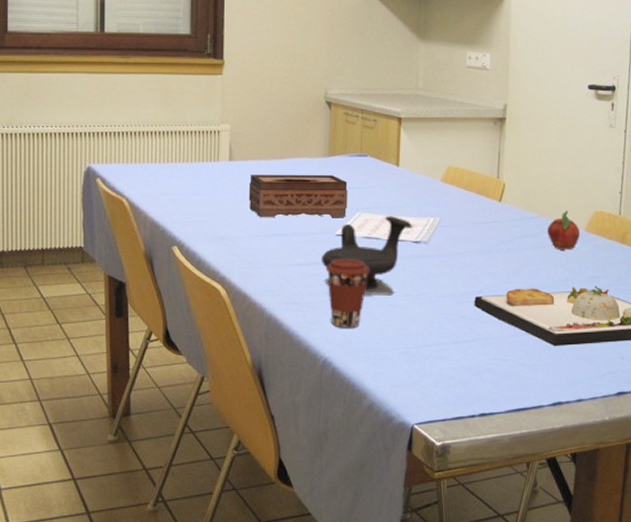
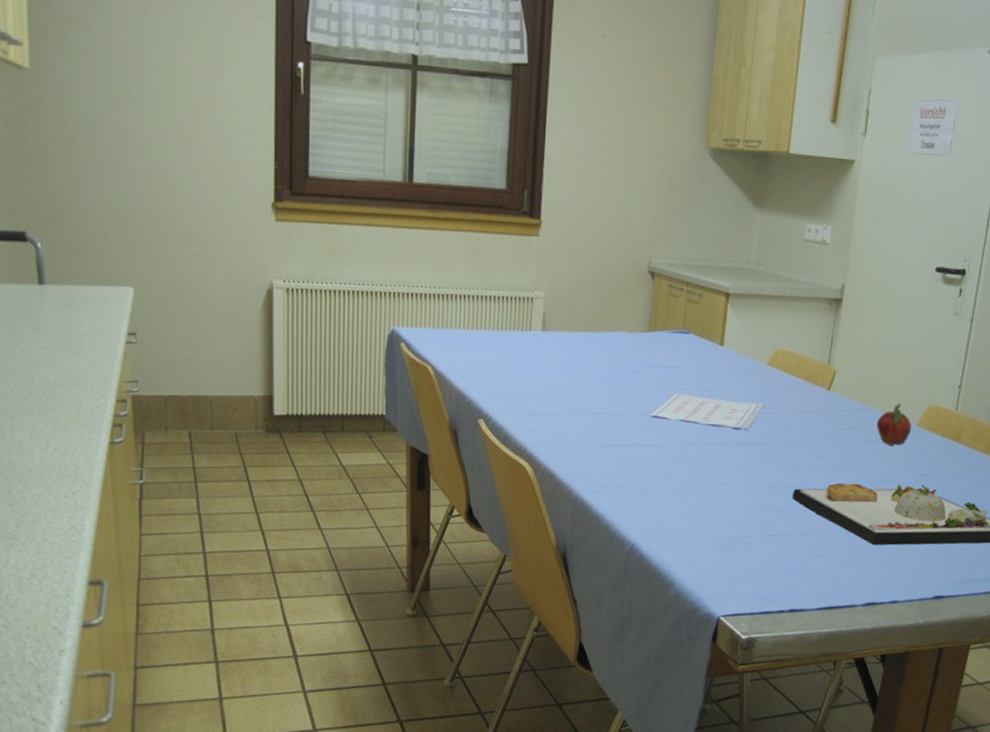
tissue box: present [248,174,348,218] -> none [560,346,667,398]
teapot: present [321,216,413,296] -> none [634,399,734,482]
coffee cup: present [326,259,369,328] -> none [638,442,685,515]

